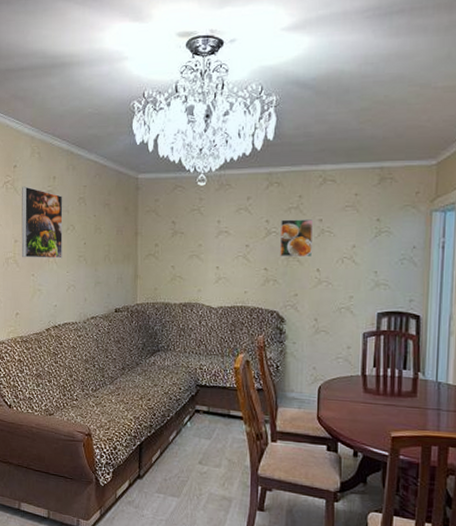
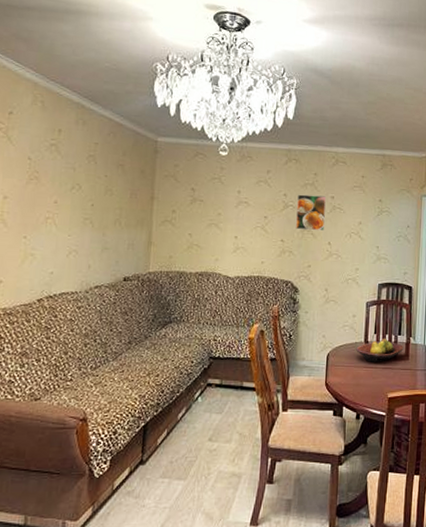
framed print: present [21,186,63,259] -> none [12,136,69,220]
fruit bowl: none [352,372,411,398] -> present [356,338,404,362]

